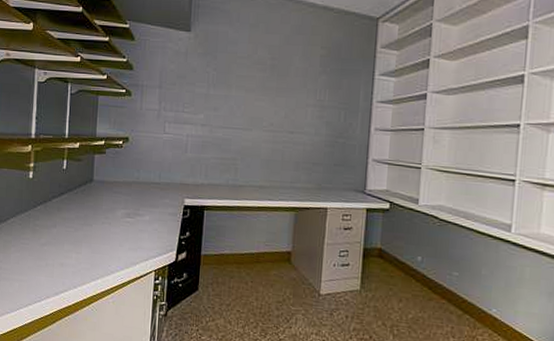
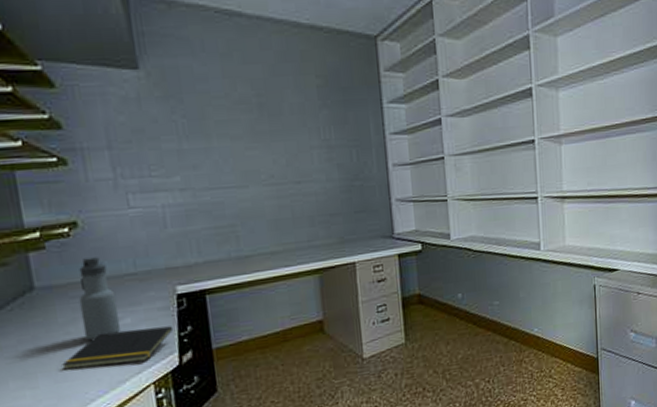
notepad: none [98,223,177,252] -> present [62,326,174,370]
water bottle: none [117,165,143,227] -> present [78,257,121,341]

